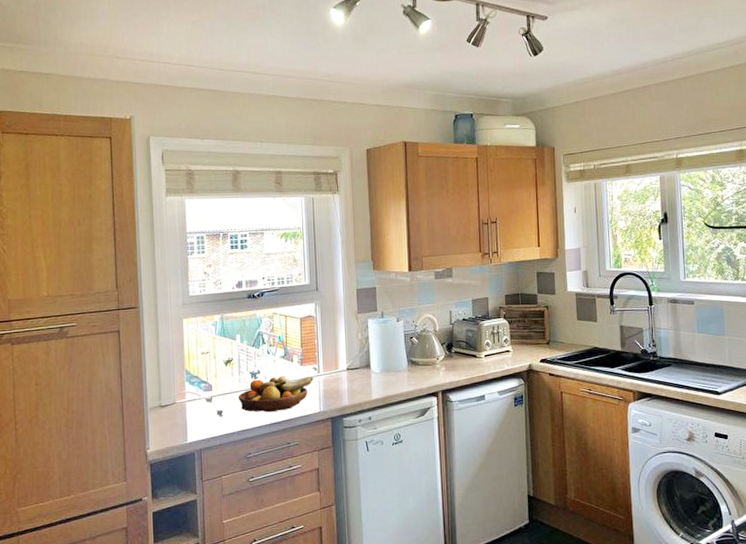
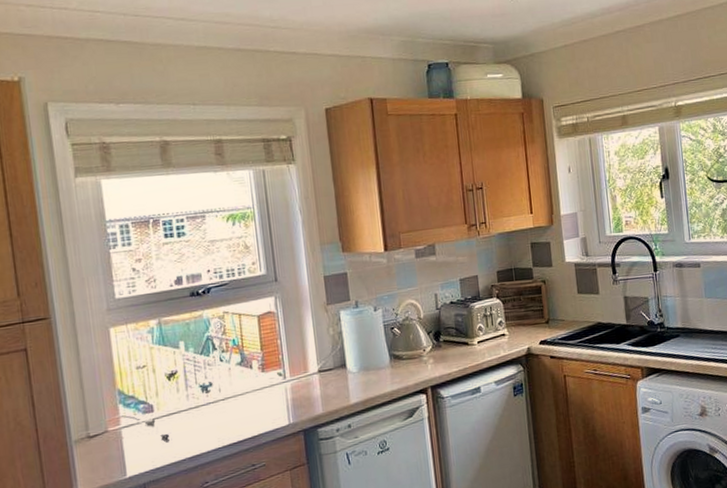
fruit bowl: present [238,376,313,413] -> none [187,384,279,433]

